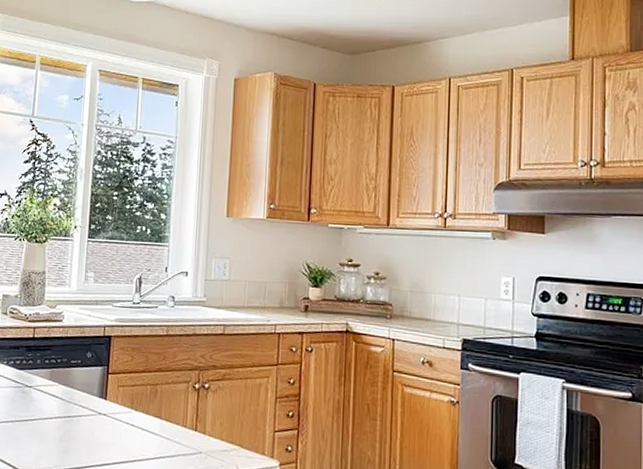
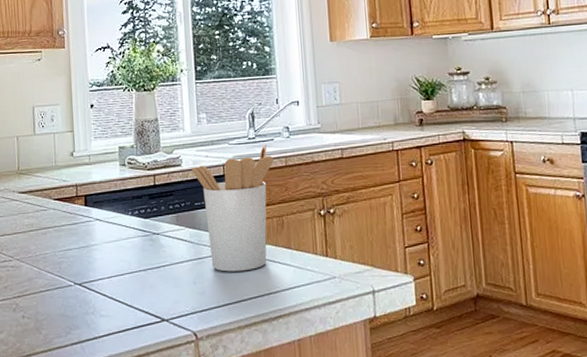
utensil holder: none [73,311,155,435] -> present [192,144,274,272]

